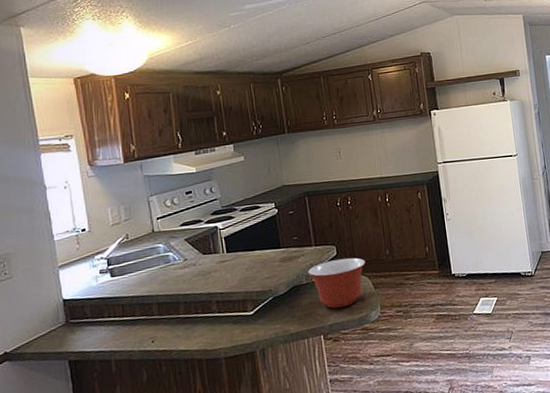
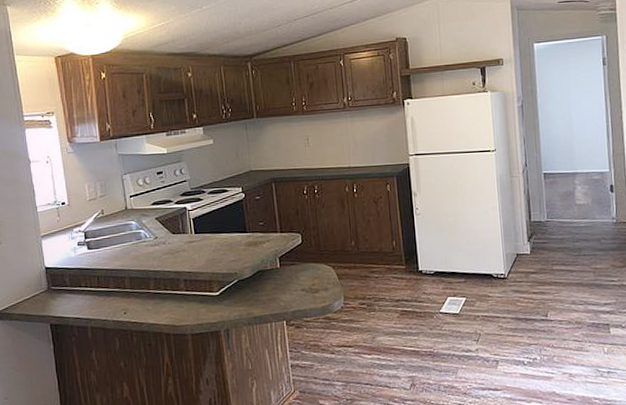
mixing bowl: present [308,258,366,309] -> none [273,246,330,296]

